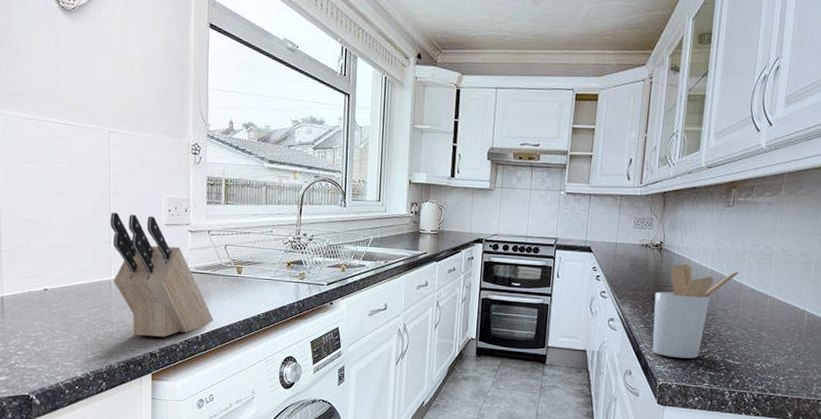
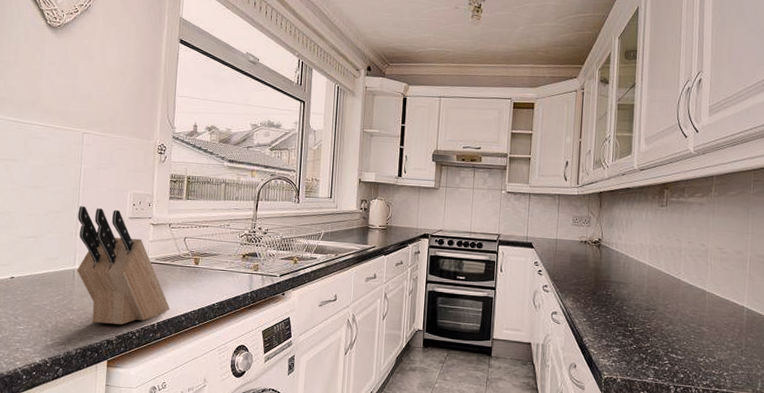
utensil holder: present [652,264,739,359] -> none [595,260,676,353]

